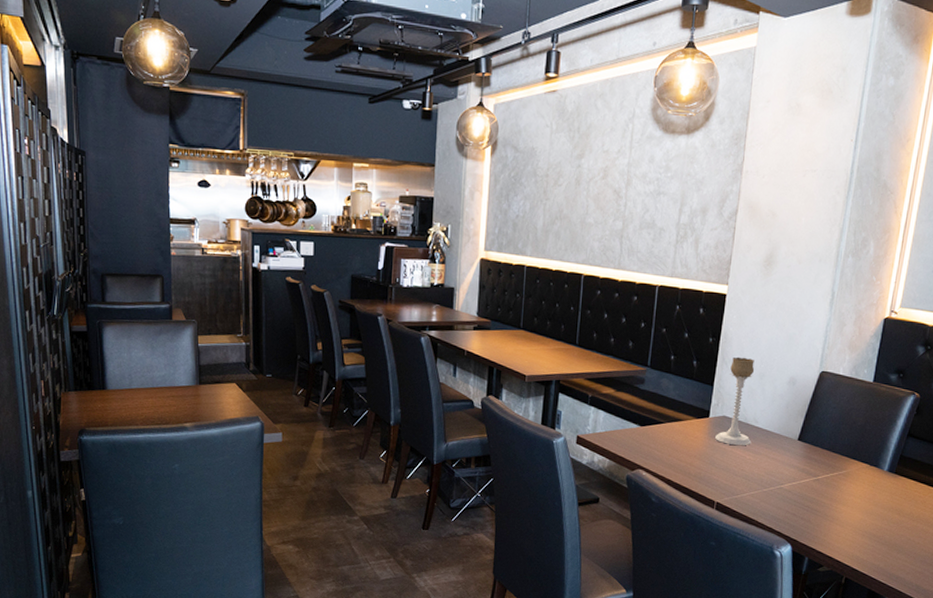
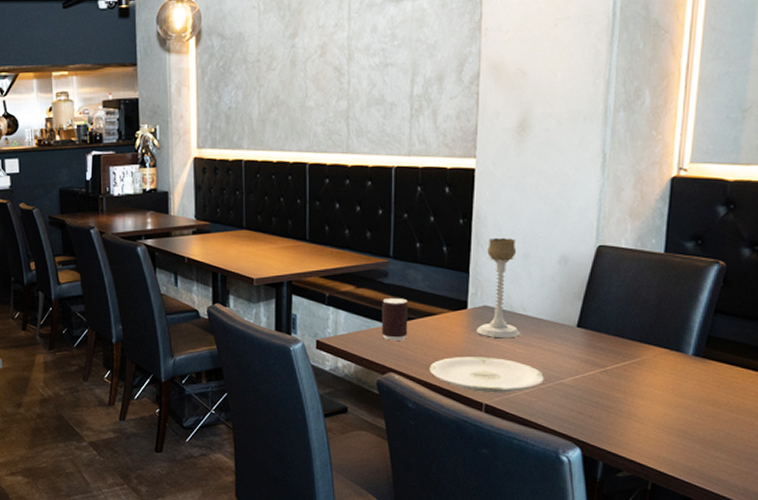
beverage can: none [634,402,659,441] -> present [381,297,408,341]
plate: none [672,459,767,494] -> present [429,357,544,393]

